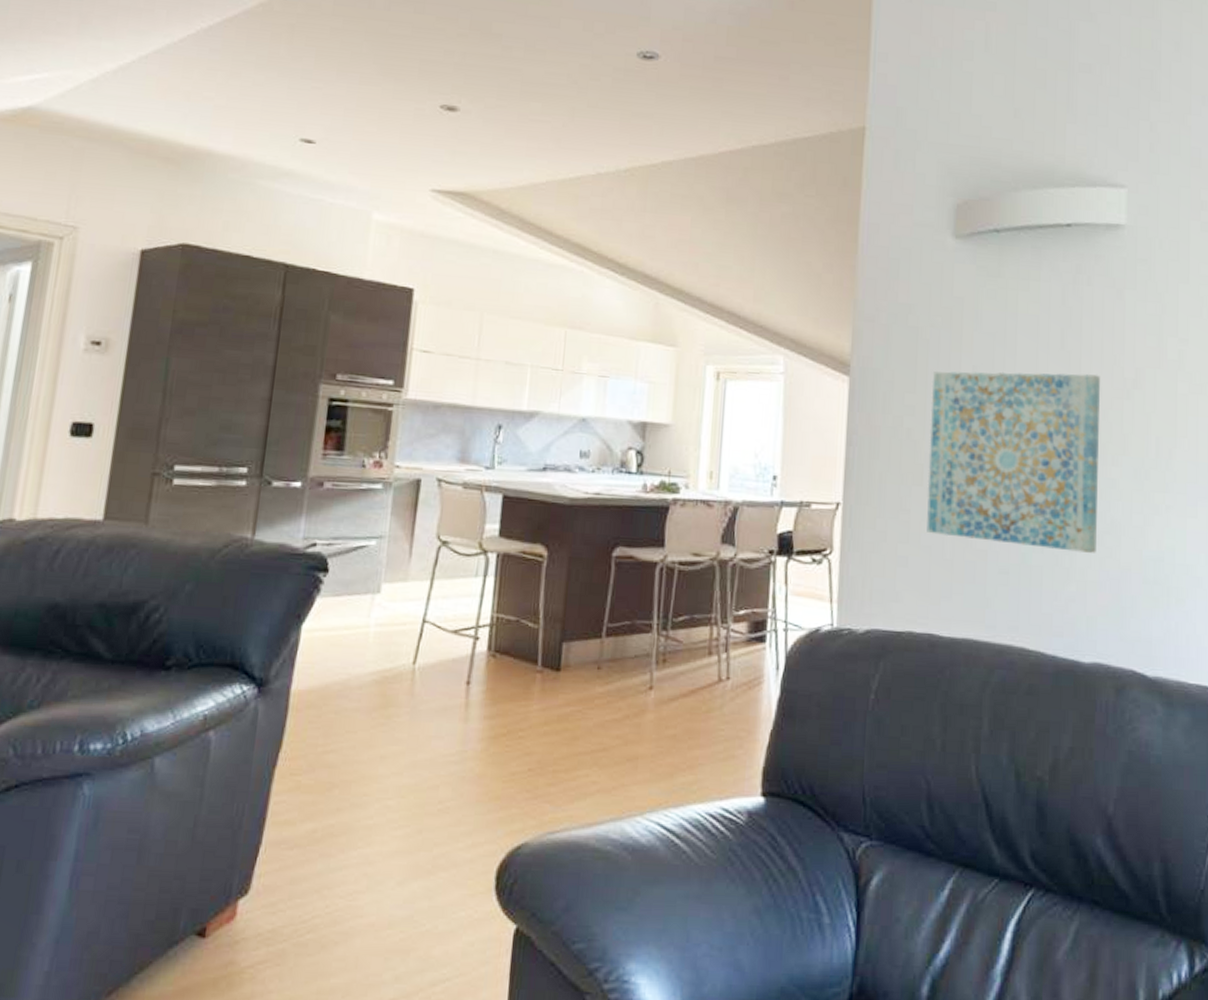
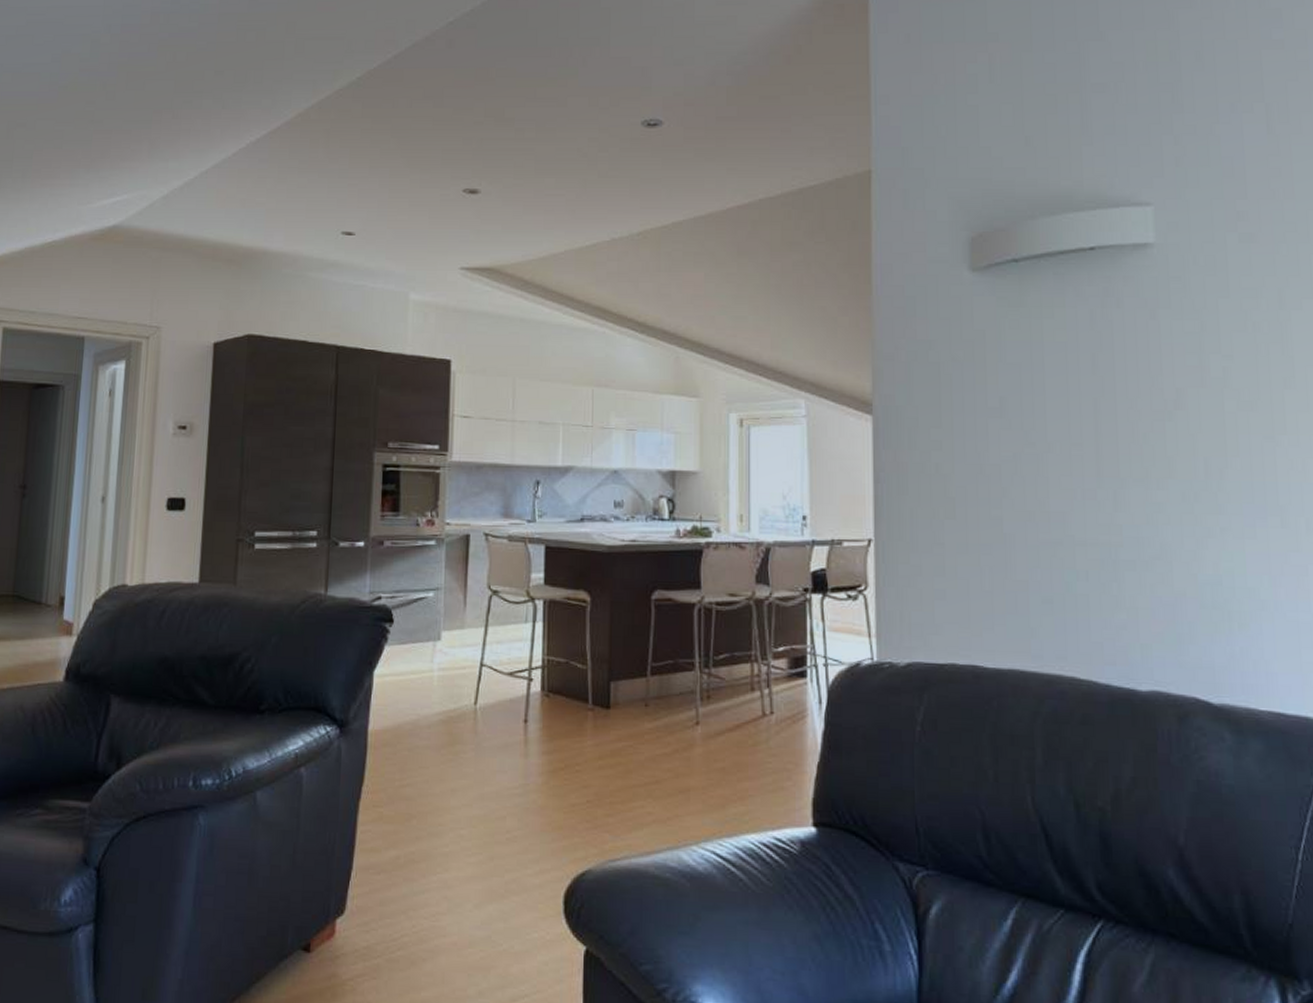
wall art: present [927,371,1100,553] -> none [957,398,1146,579]

